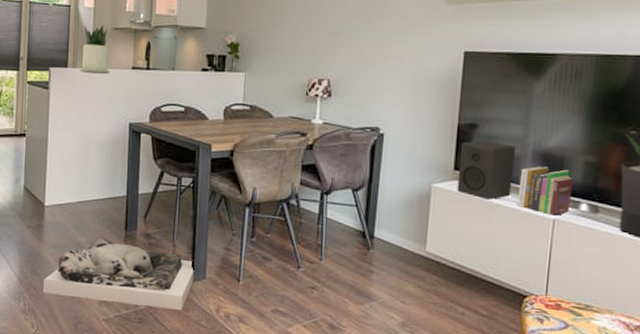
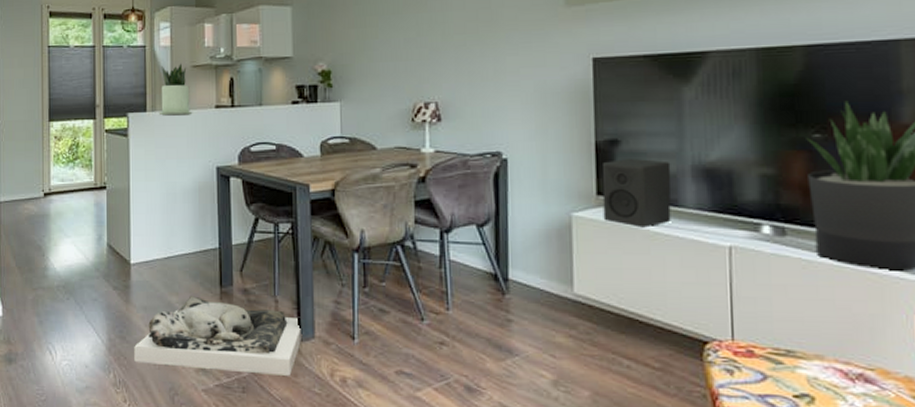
books: present [517,166,574,216] -> none [680,184,749,242]

